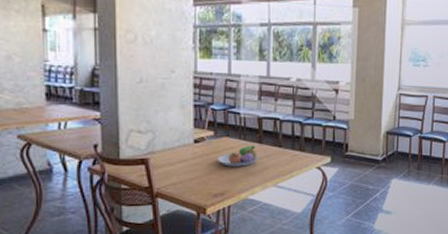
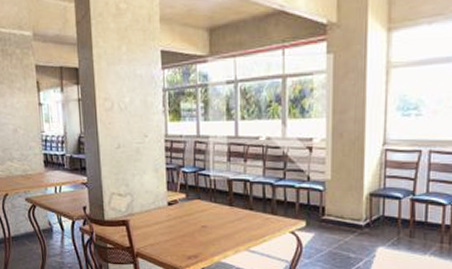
fruit bowl: present [218,145,259,167] -> none [190,208,230,230]

